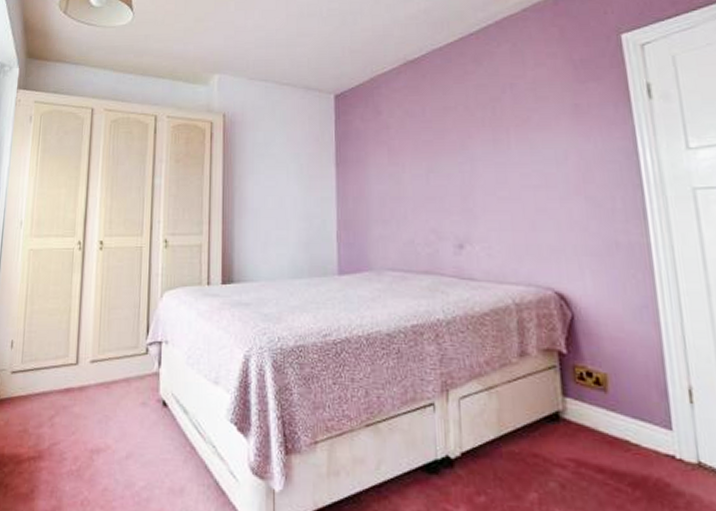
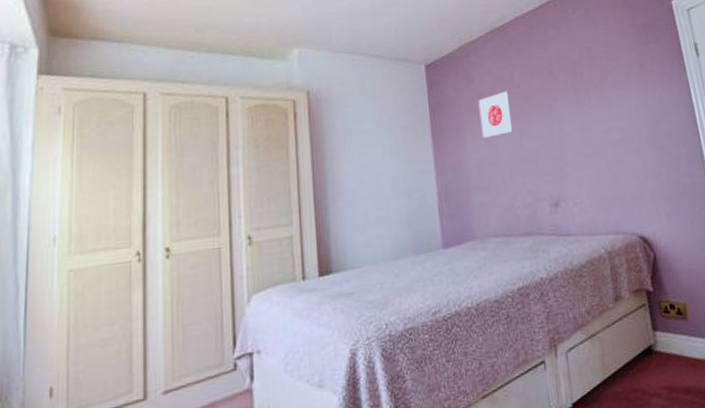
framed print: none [385,125,420,171] -> present [478,91,513,138]

